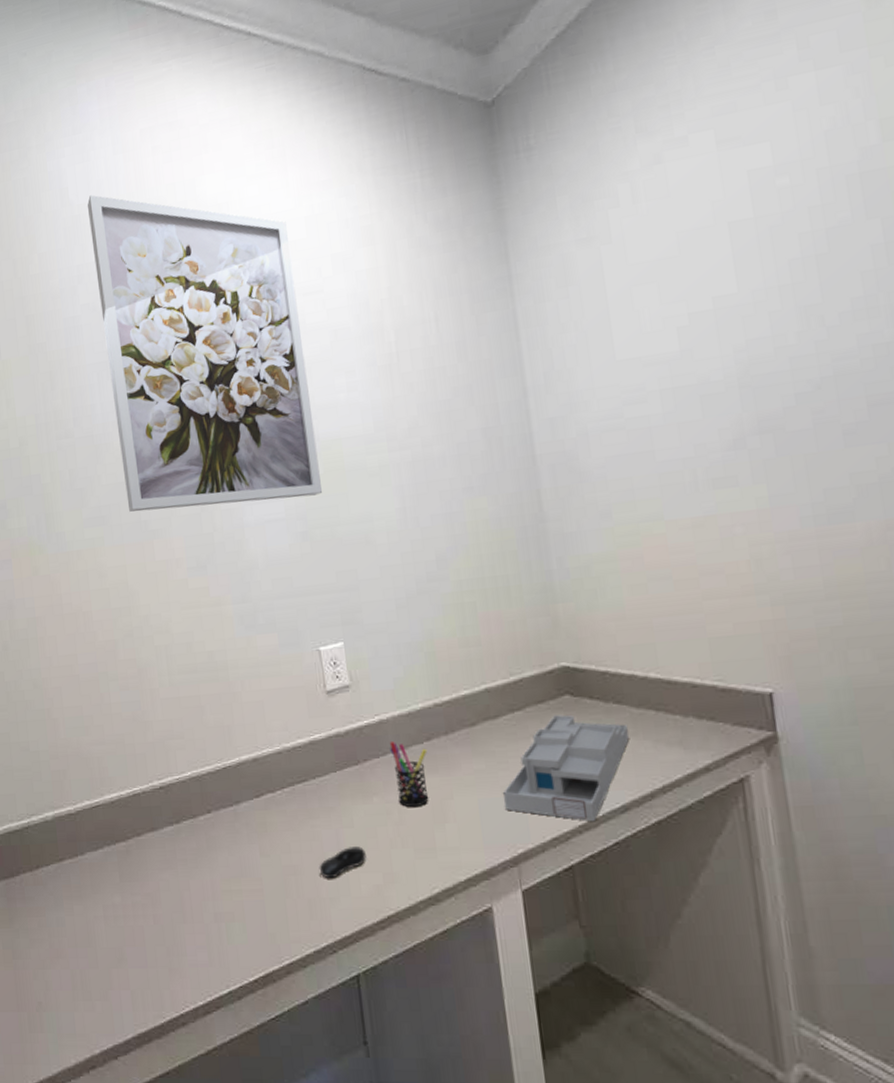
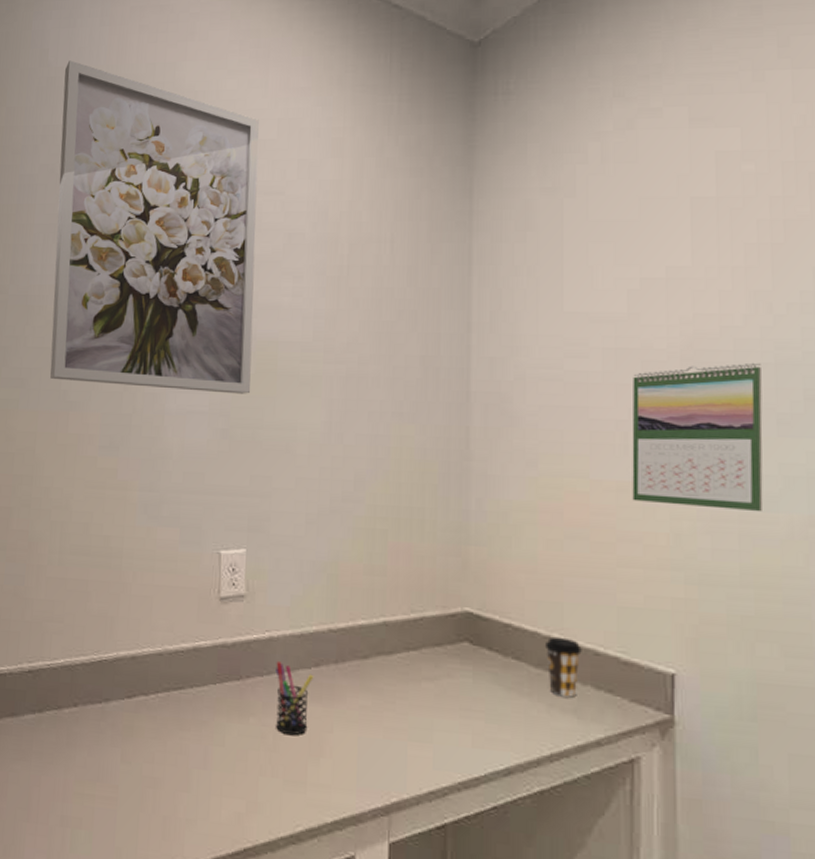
computer mouse: present [319,846,366,879] -> none [180,766,232,799]
desk organizer: present [503,715,629,822] -> none [385,661,522,781]
coffee cup: none [642,675,680,732] -> present [544,636,582,698]
calendar: none [693,377,839,535] -> present [632,362,763,512]

